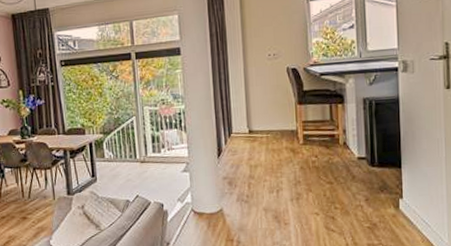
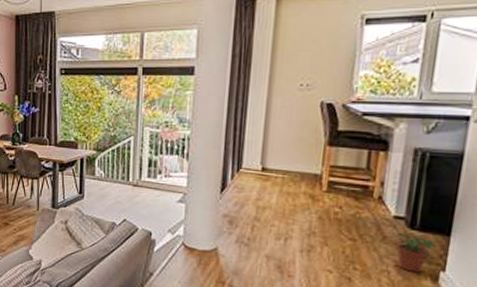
potted plant: none [357,171,394,203] -> present [389,233,438,273]

